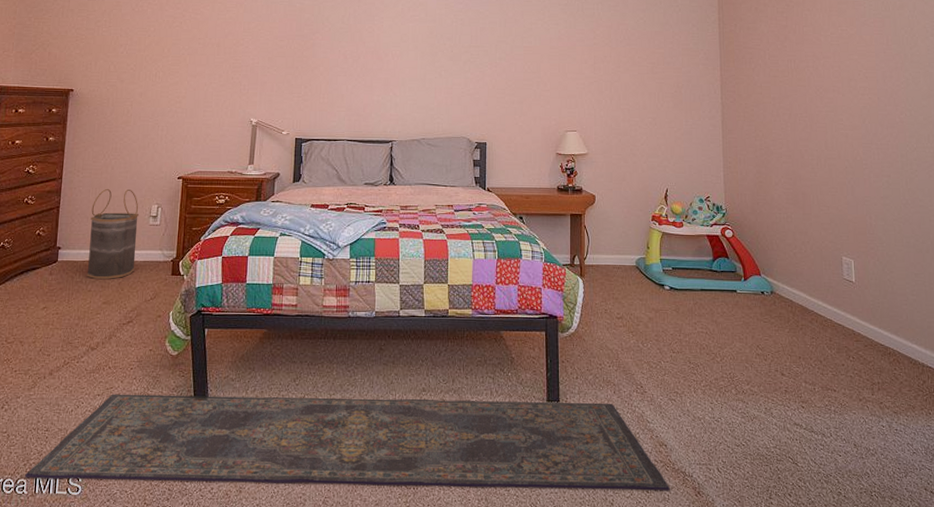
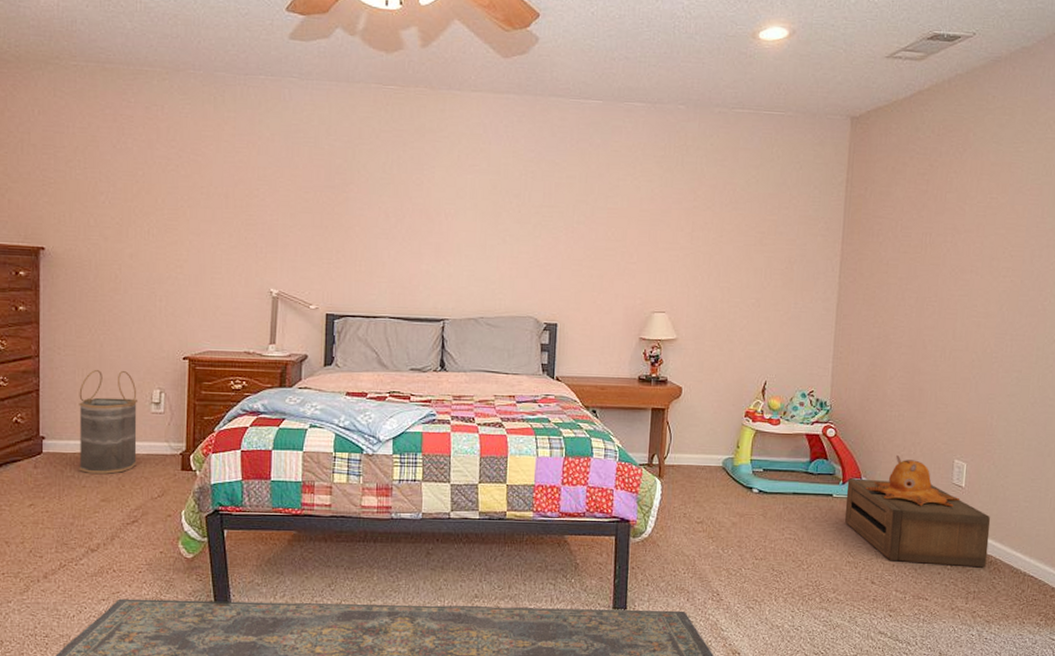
toy box: none [748,254,886,359] -> present [844,455,991,568]

